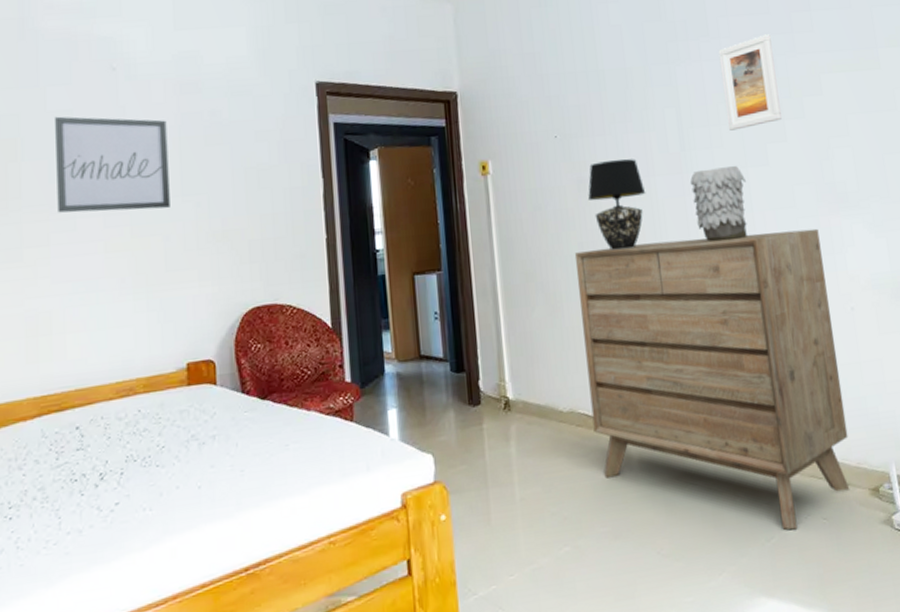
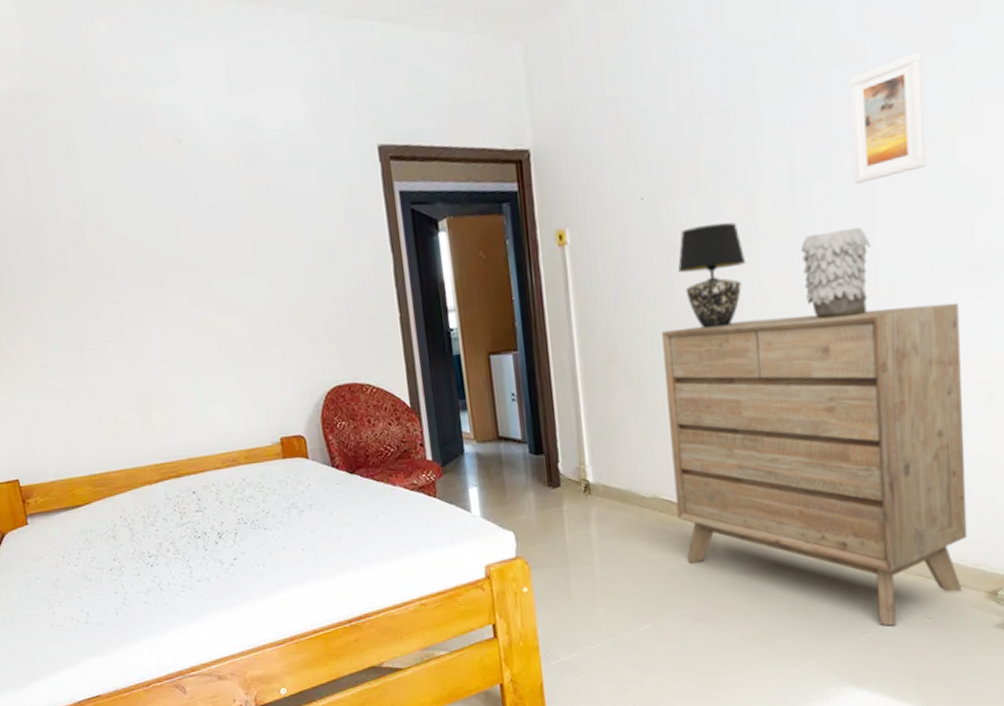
wall art: present [55,116,170,213] -> none [133,194,249,293]

